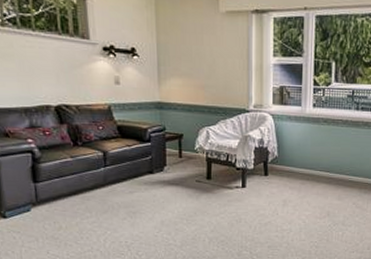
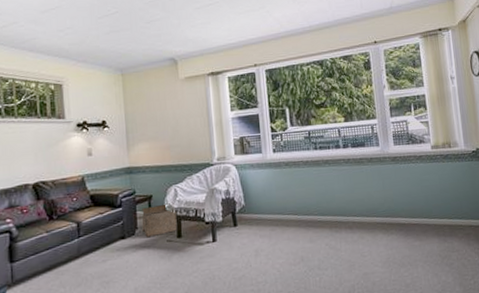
storage bin: none [171,144,207,176] -> present [142,203,177,238]

